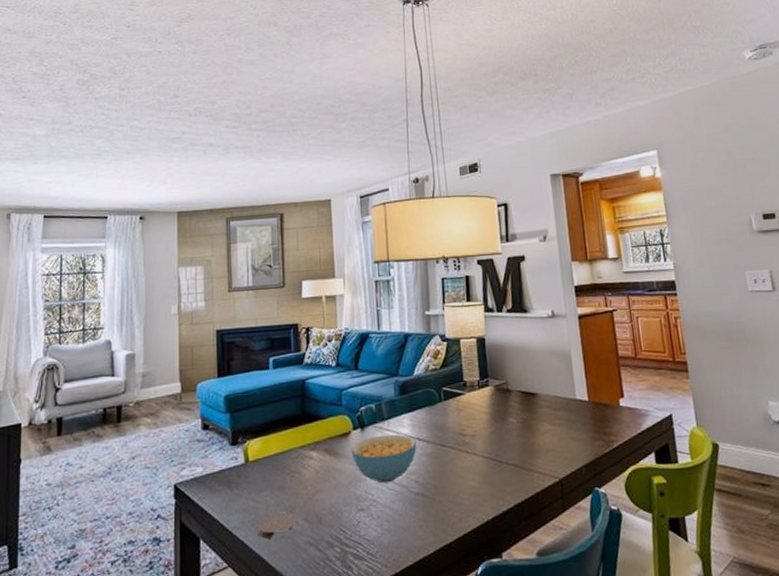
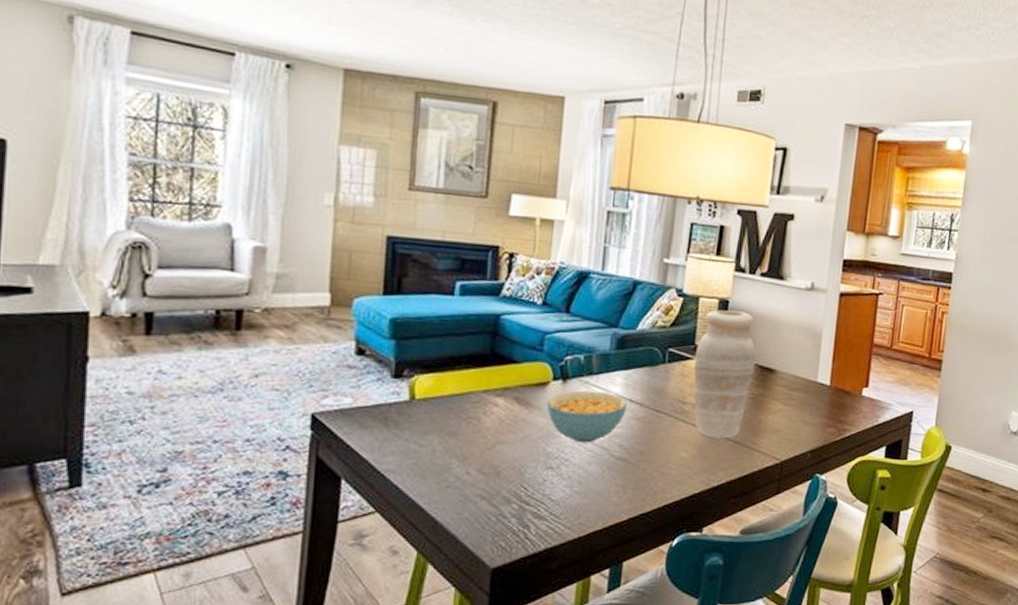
coaster: present [257,512,299,539] -> none [417,460,472,487]
vase: none [465,345,519,464] -> present [693,310,756,438]

